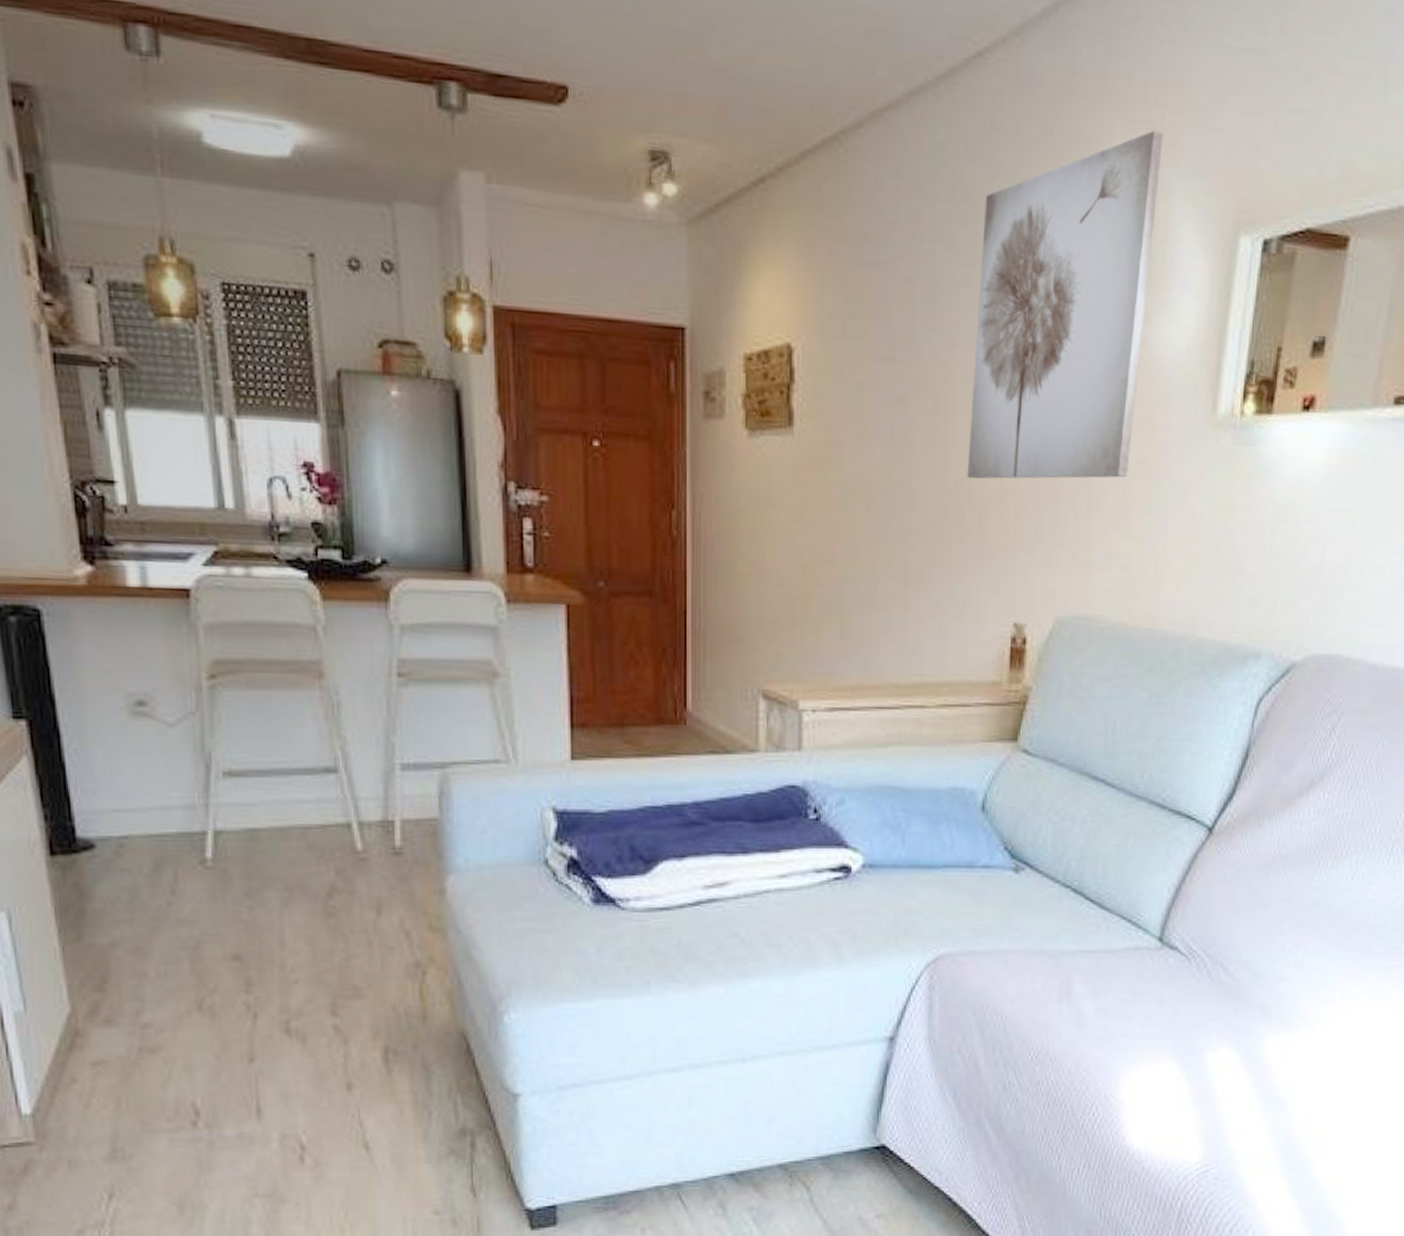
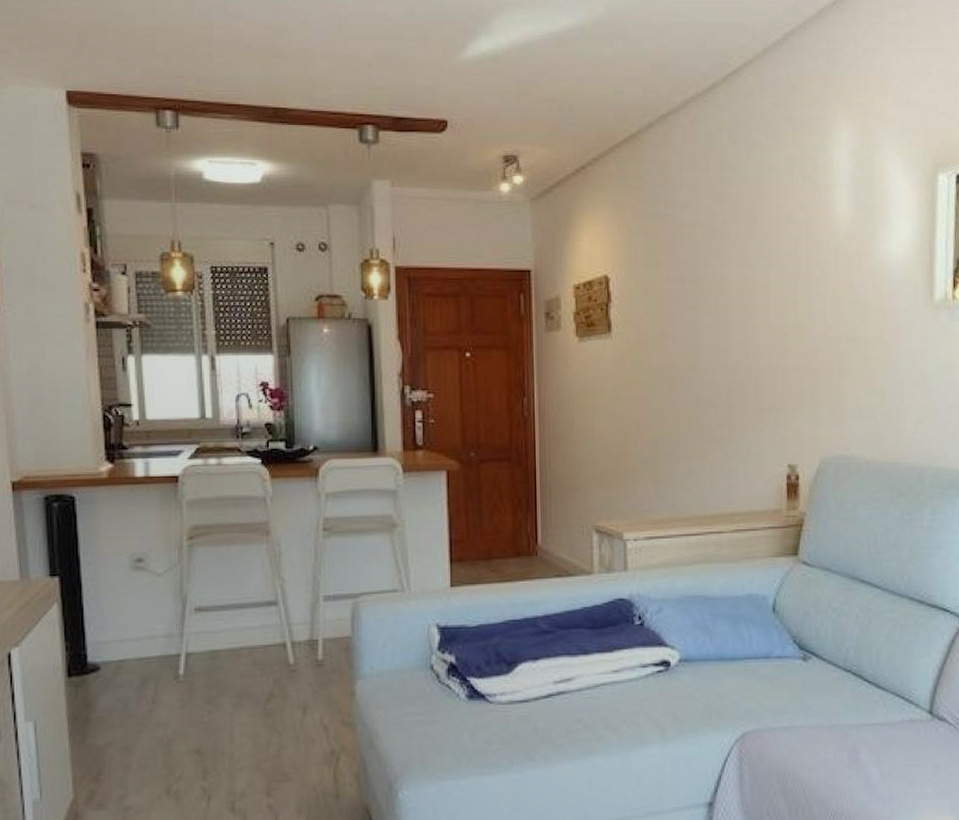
wall art: present [967,130,1163,479] -> none [743,109,873,360]

